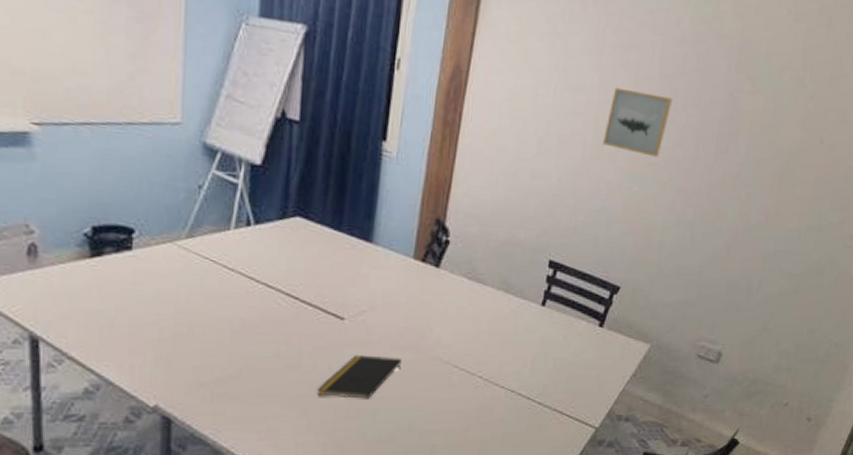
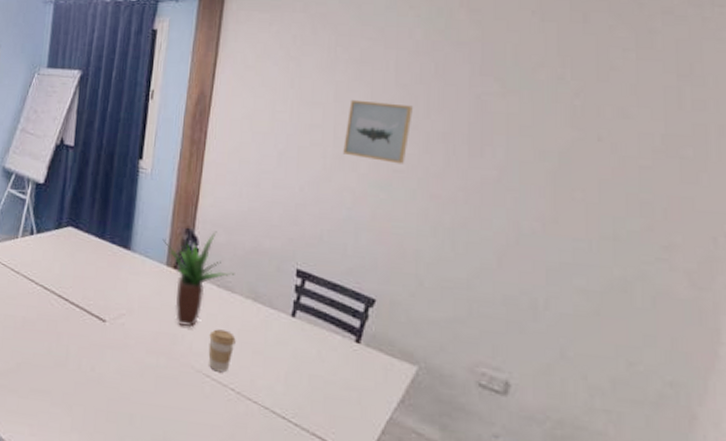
notepad: present [317,354,402,399] -> none [81,356,156,404]
potted plant: none [409,222,488,321] -> present [162,231,235,328]
coffee cup: none [457,321,486,362] -> present [208,329,236,373]

